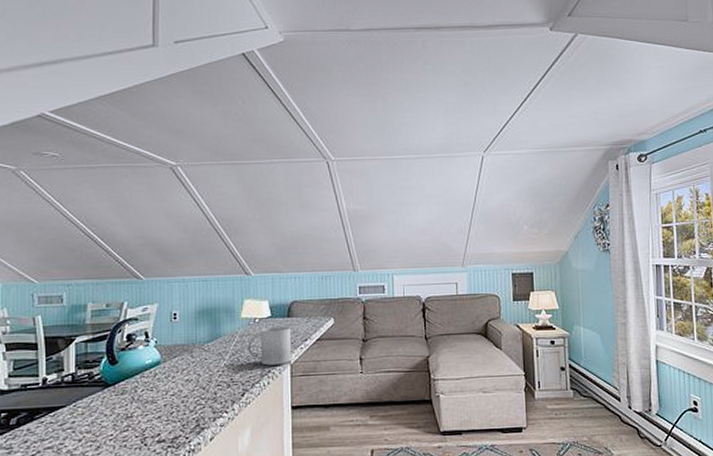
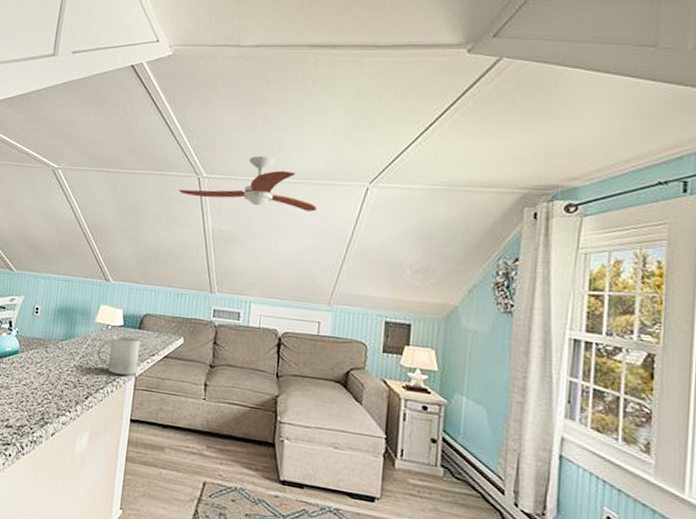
ceiling fan: none [309,136,441,183] -> present [179,156,317,212]

